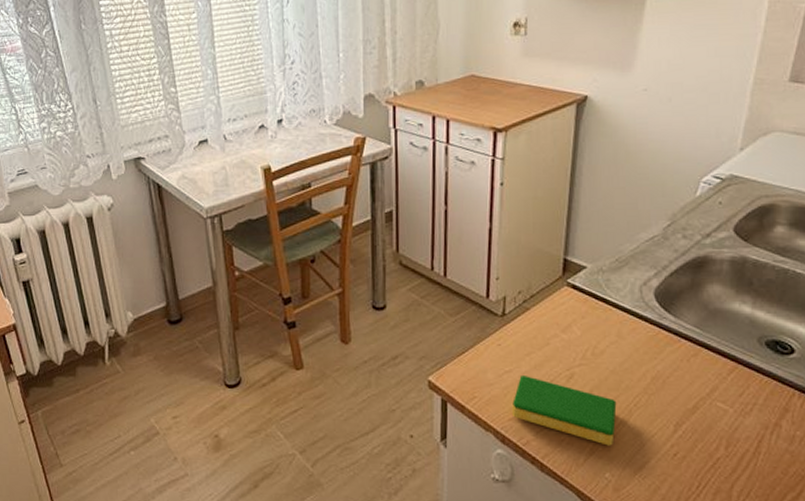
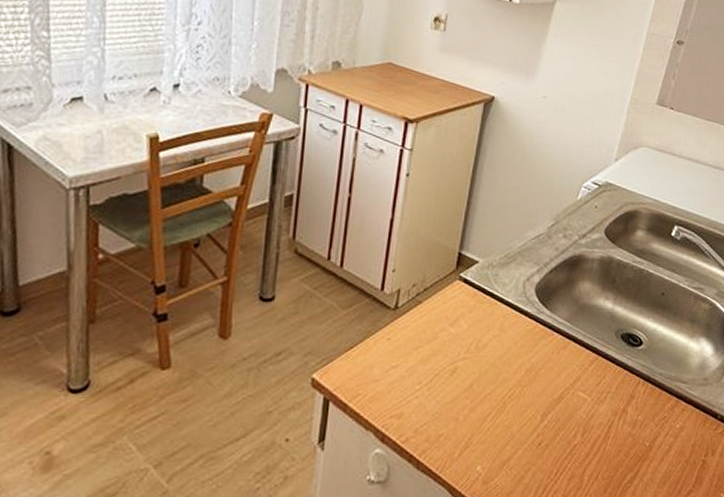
dish sponge: present [511,376,617,446] -> none [394,371,493,439]

